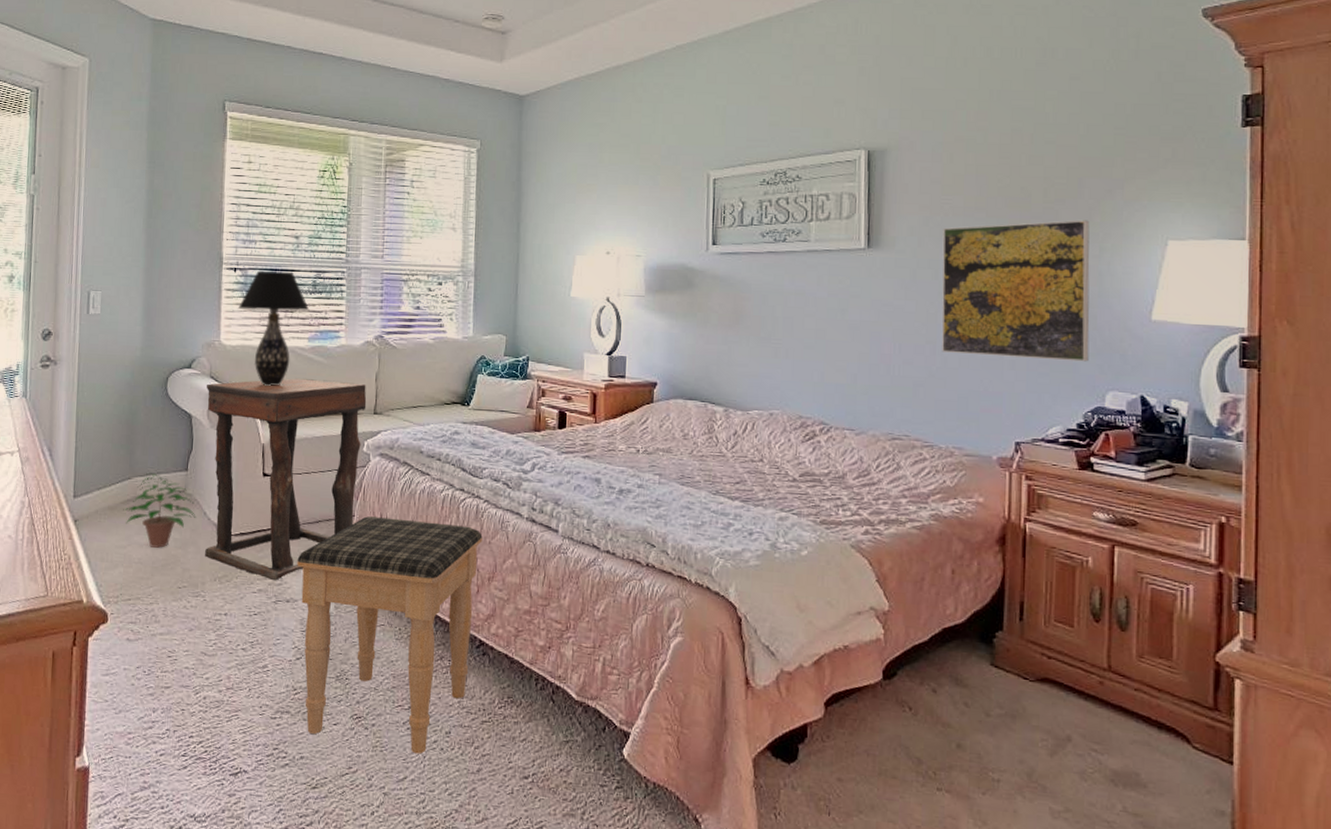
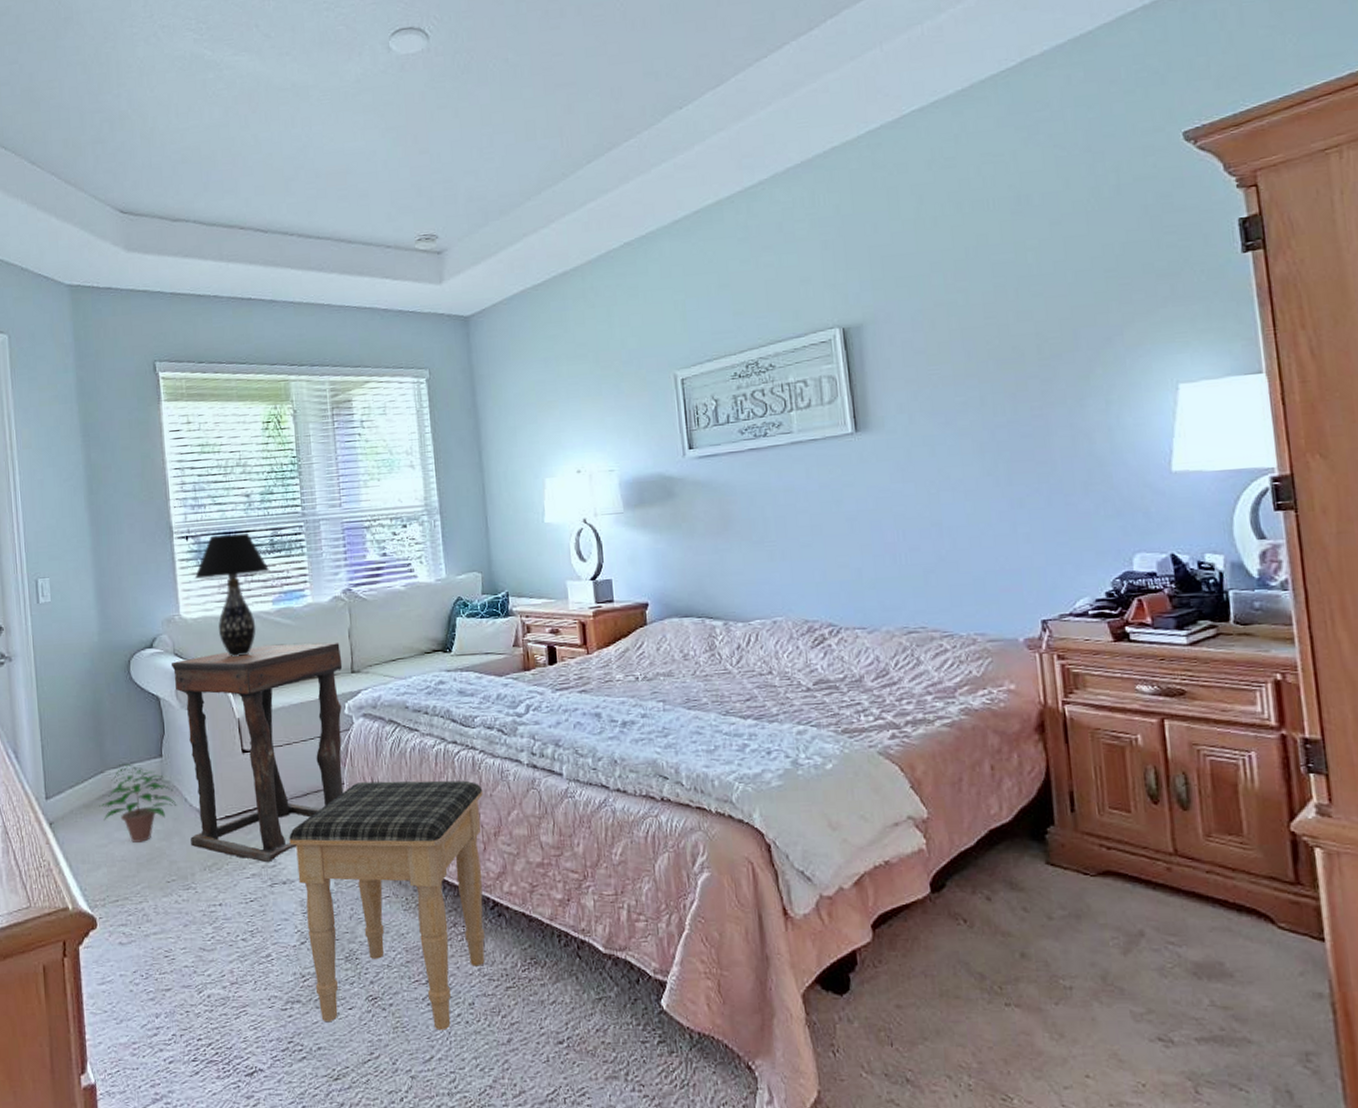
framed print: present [941,220,1090,362] -> none [934,373,1110,533]

